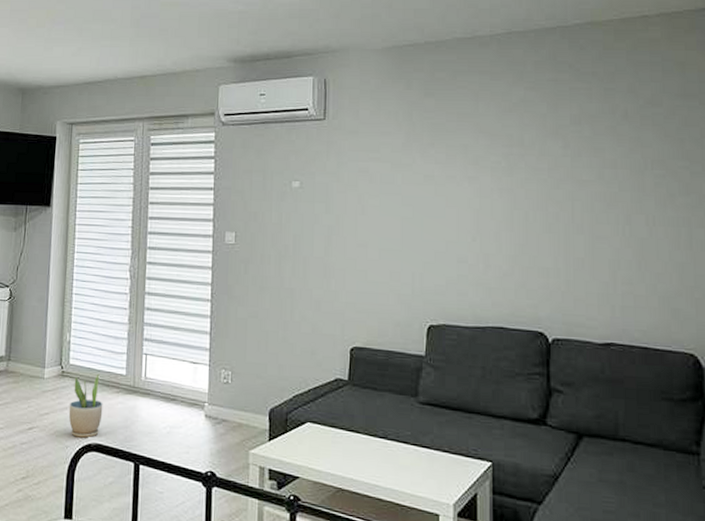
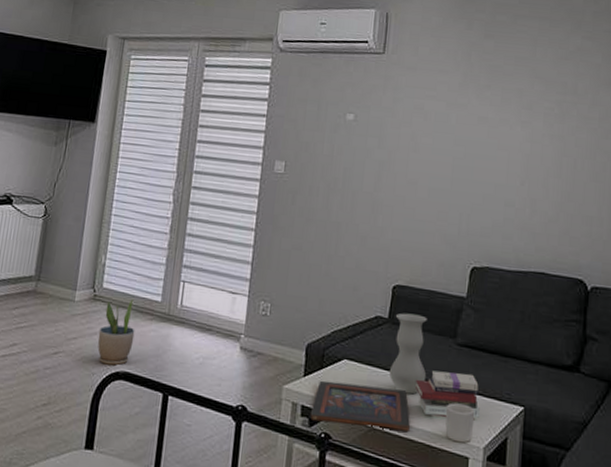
religious icon: none [278,444,377,491] -> present [310,380,410,432]
vase: none [352,374,391,454] -> present [389,313,427,395]
books: none [379,430,447,475] -> present [415,370,480,418]
mug: none [412,461,442,501] -> present [445,402,475,443]

